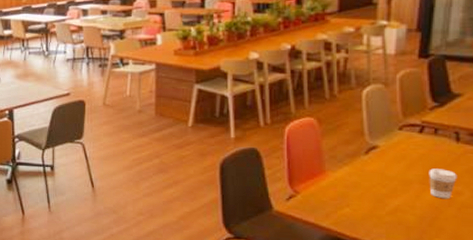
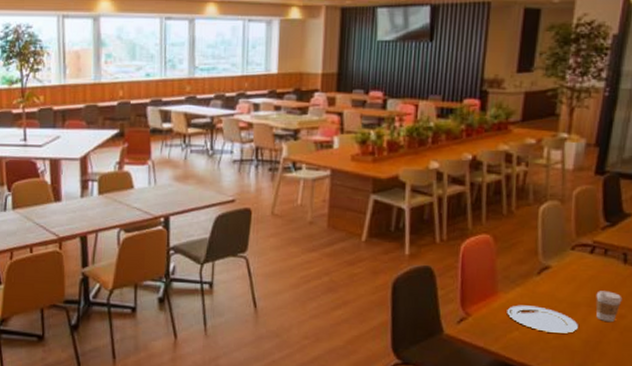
plate: none [336,183,412,210] -> present [507,305,578,334]

